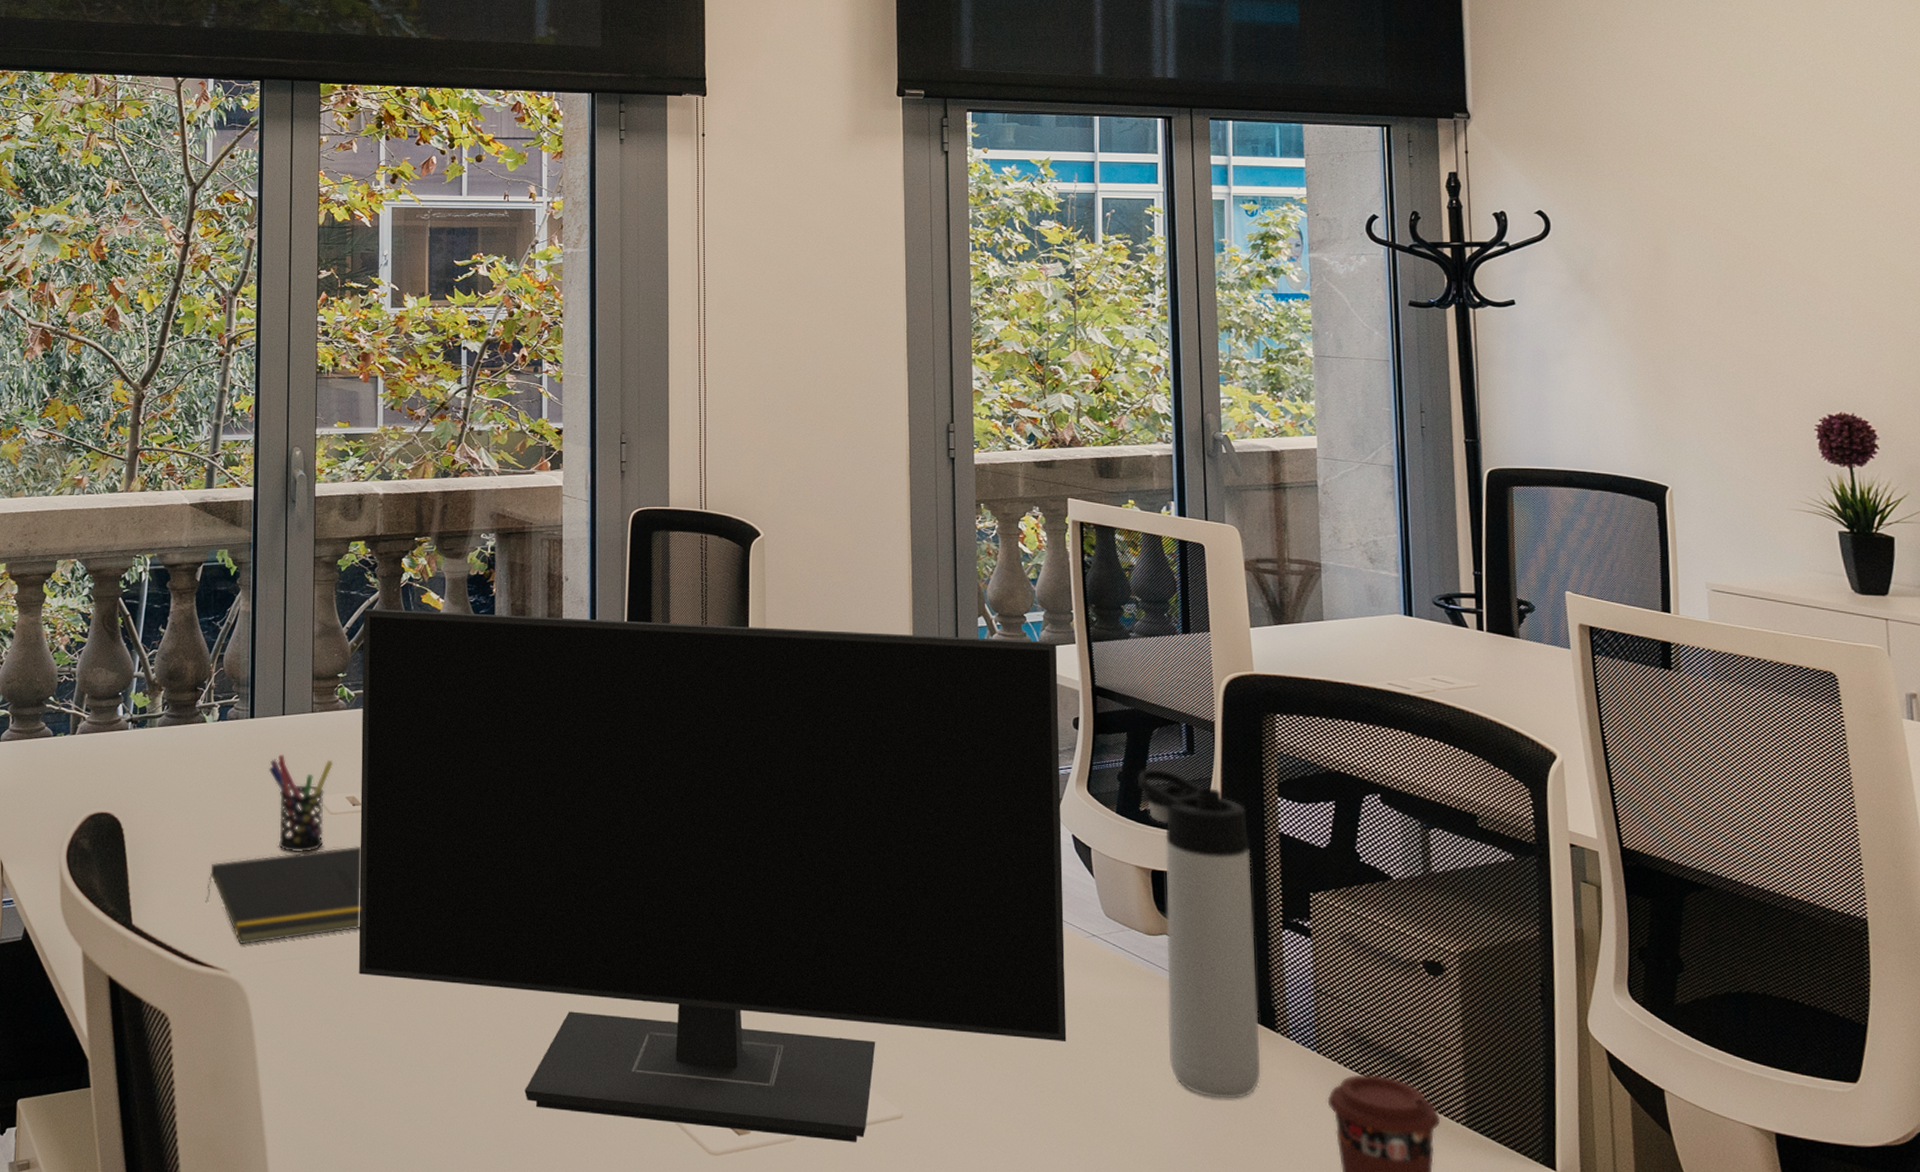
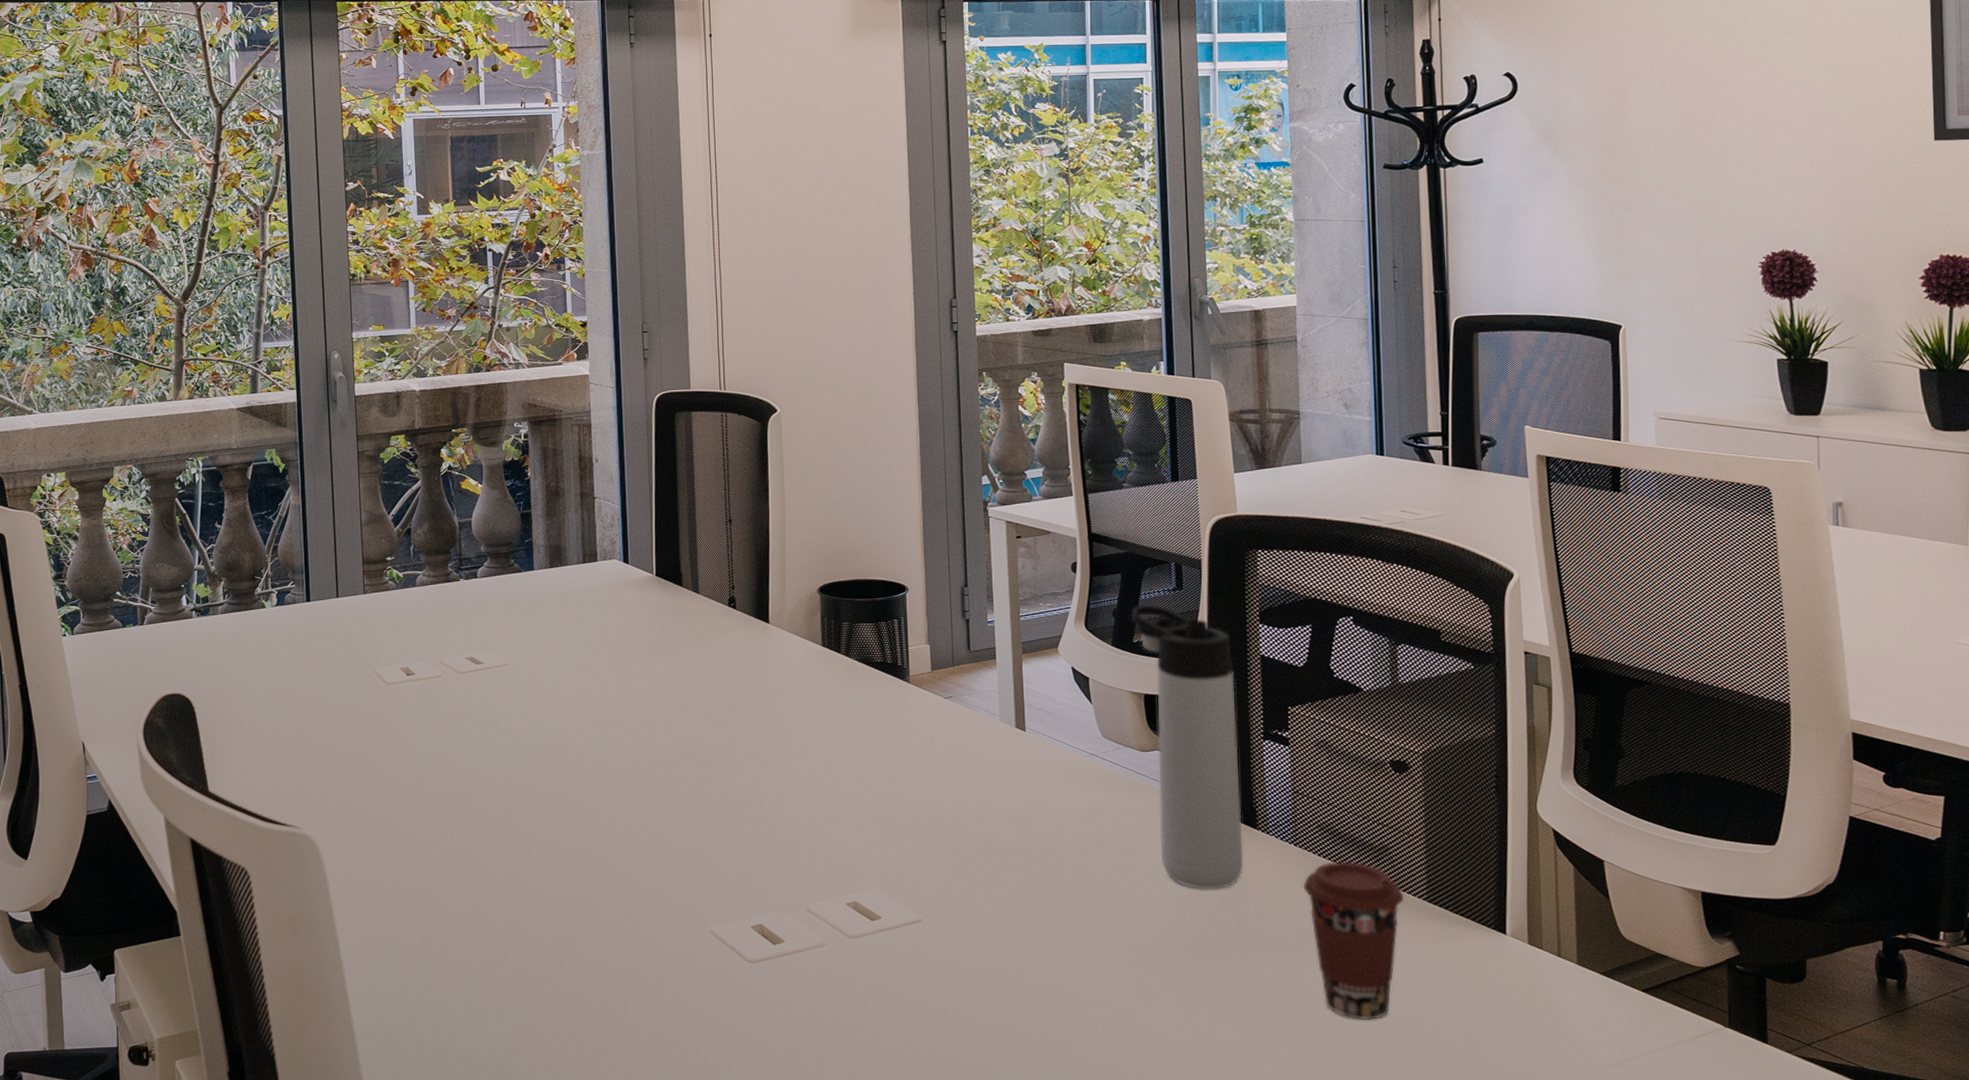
notepad: present [205,846,361,945] -> none [275,711,421,804]
pen holder: present [268,754,334,852] -> none [326,633,387,719]
monitor: present [359,608,1067,1142] -> none [407,494,1069,945]

